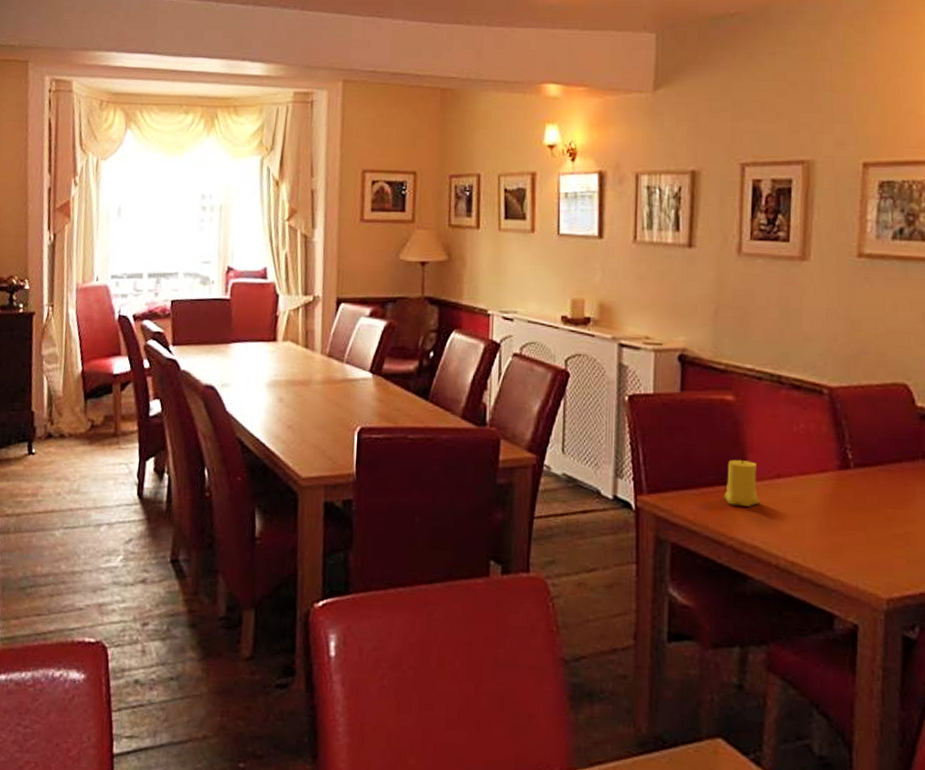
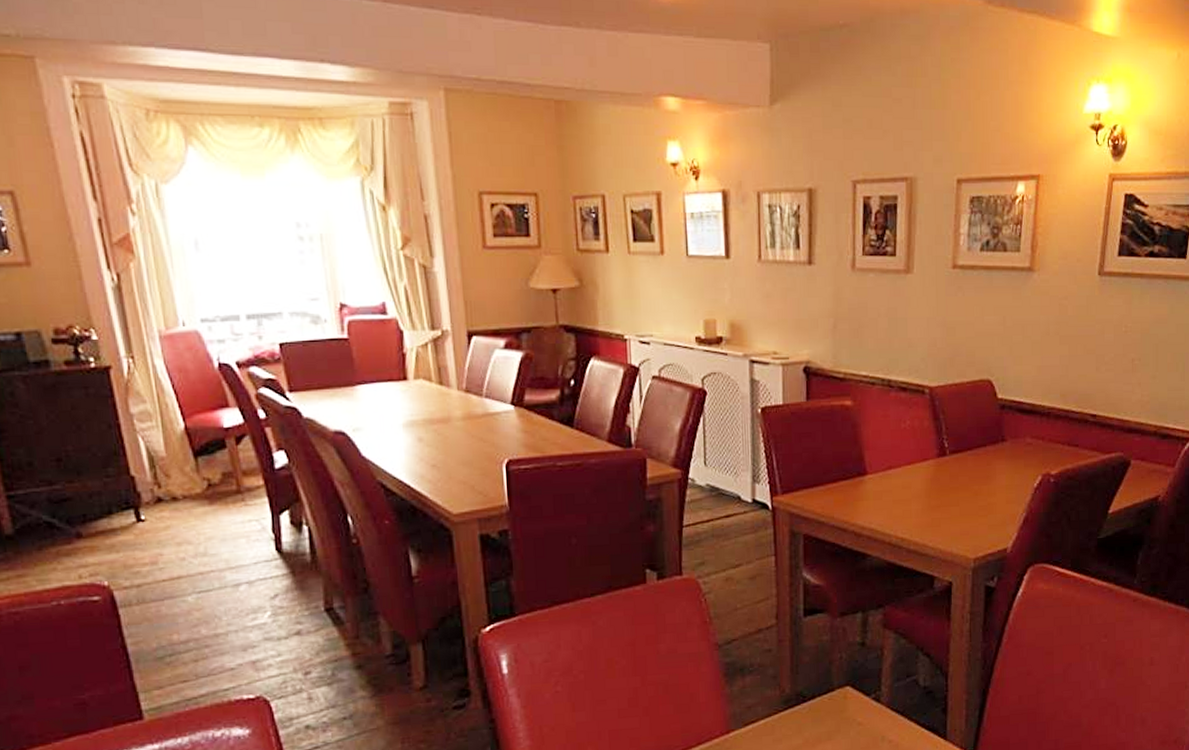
candle: present [724,459,760,507] -> none [846,456,875,497]

